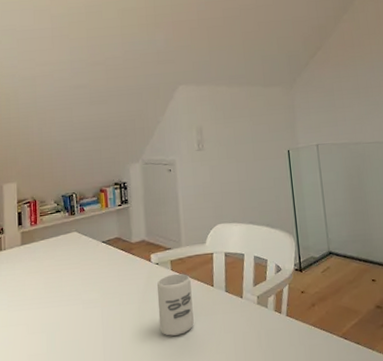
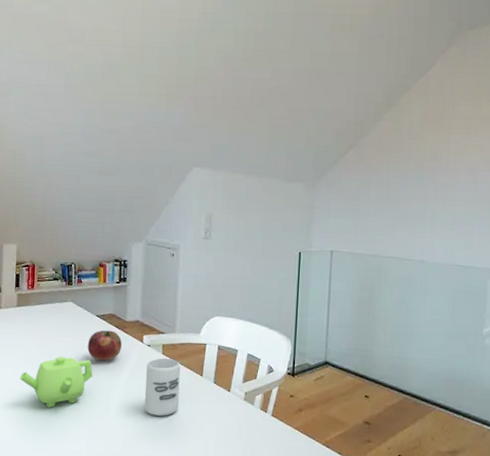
teapot: none [29,288,104,346] -> present [19,356,93,408]
fruit: none [96,254,130,288] -> present [87,330,122,361]

